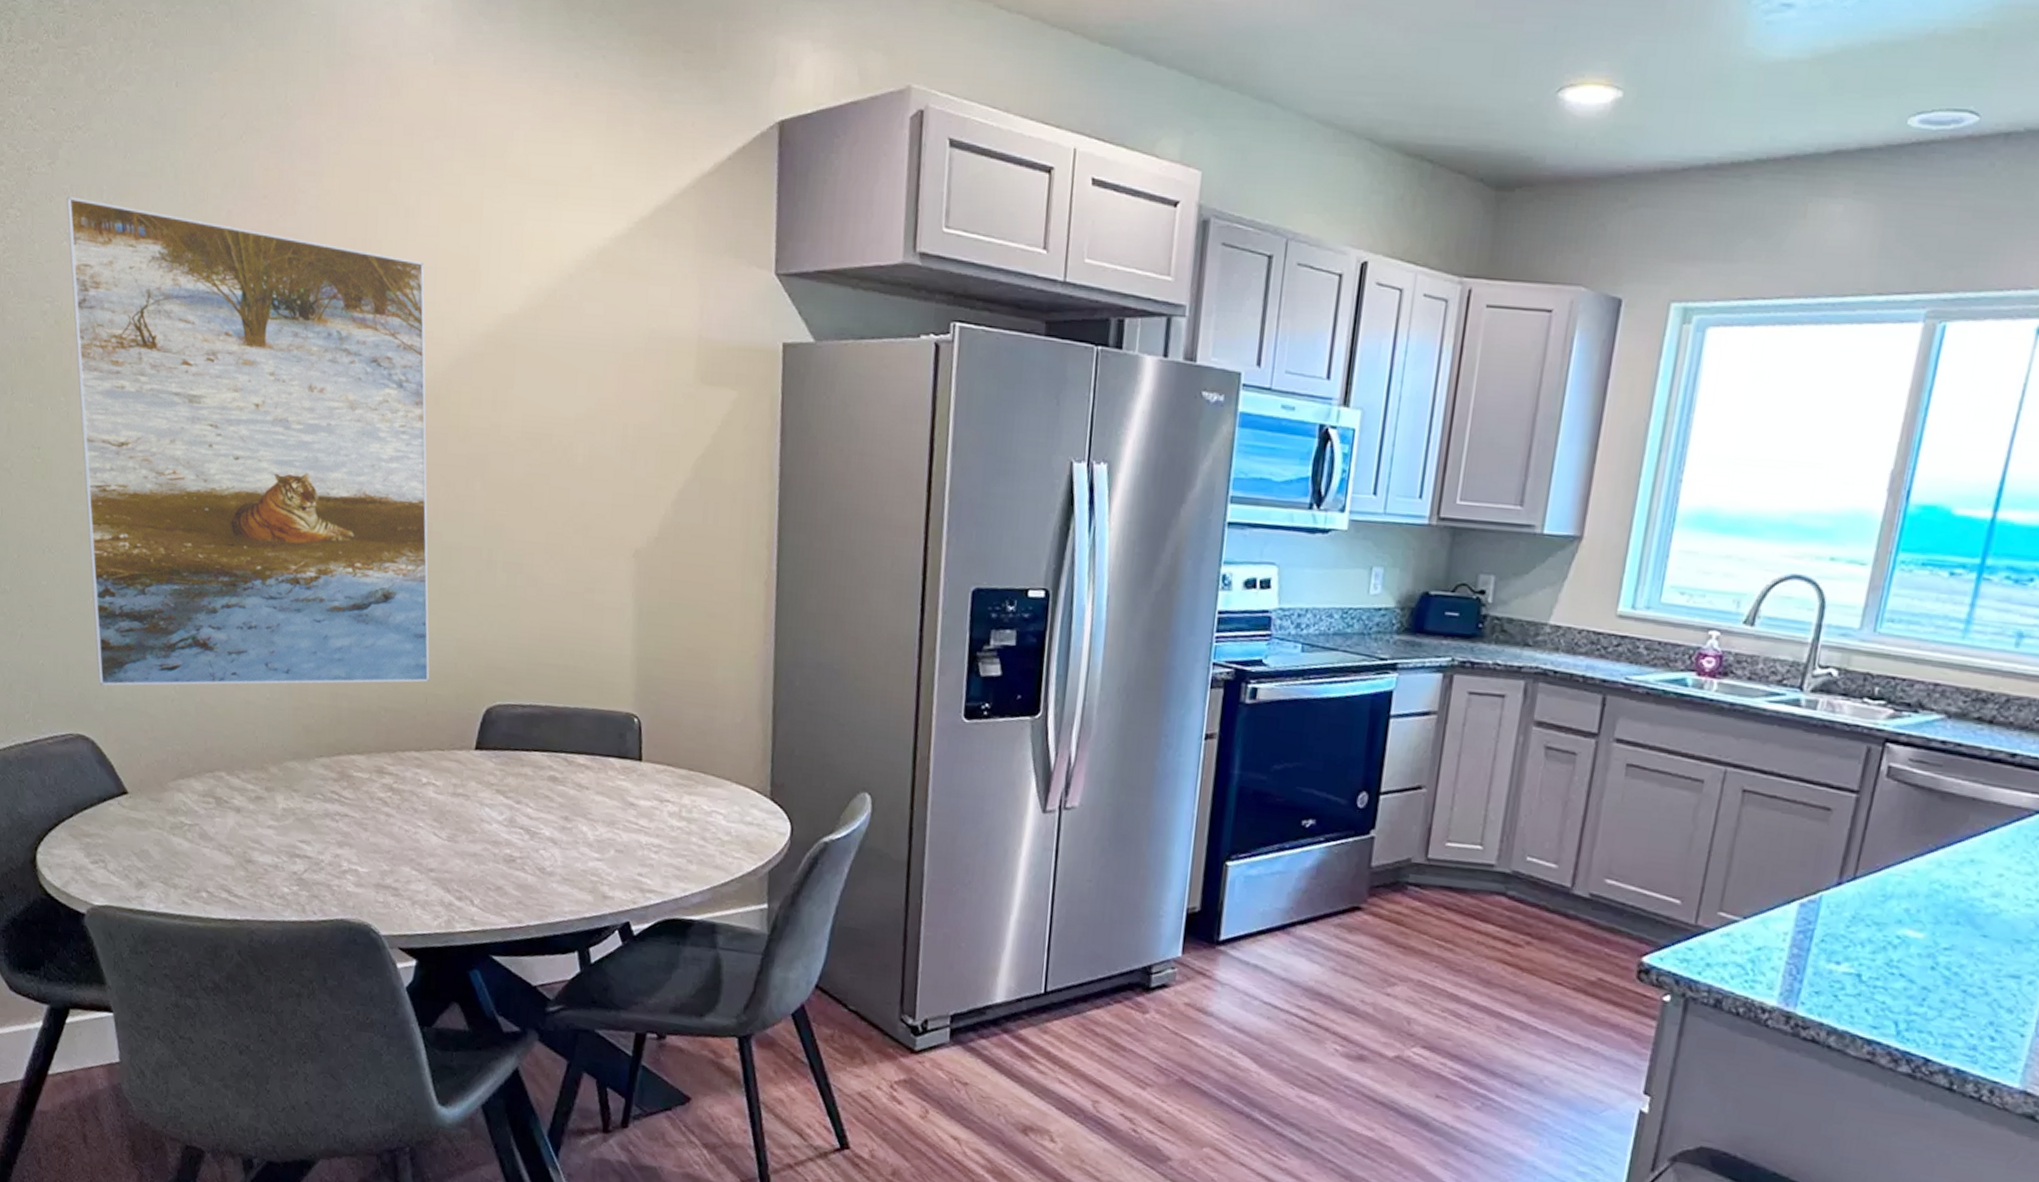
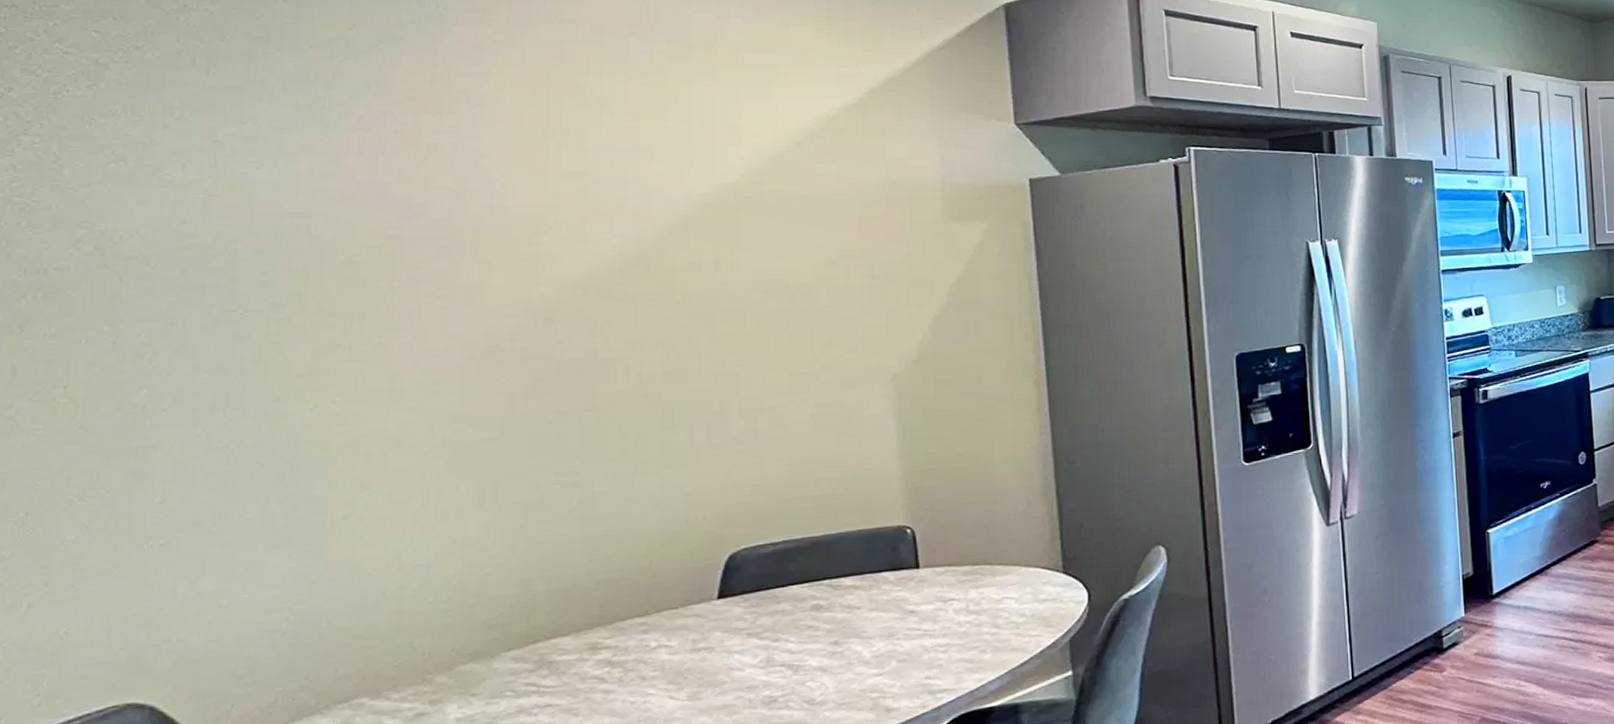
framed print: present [66,196,430,686] -> none [115,117,655,639]

